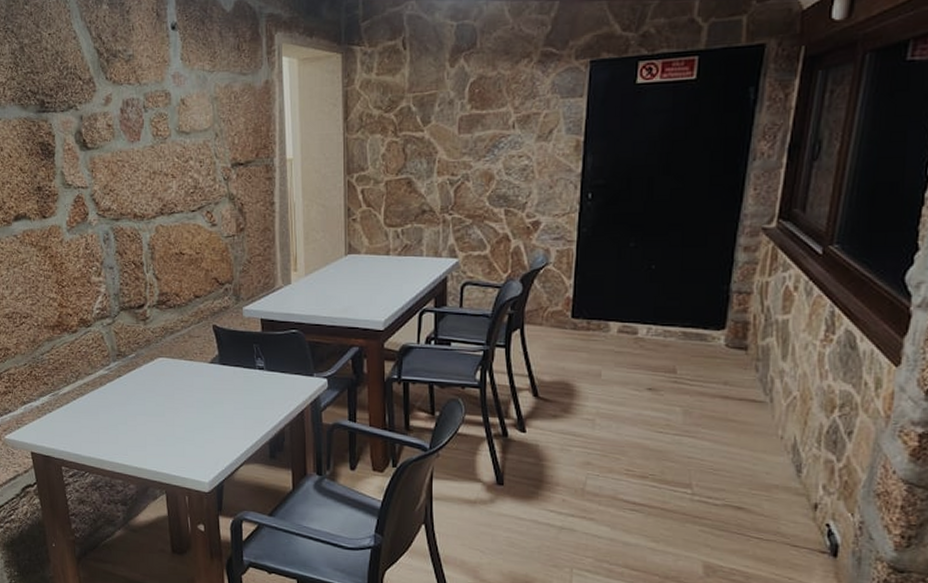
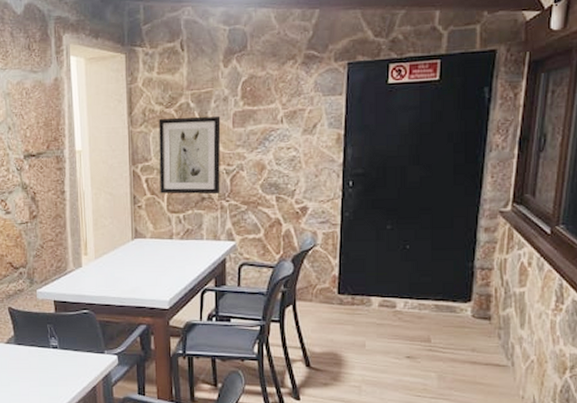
wall art: none [377,122,445,207] -> present [159,117,221,195]

